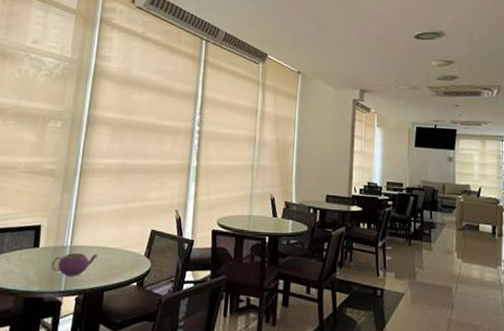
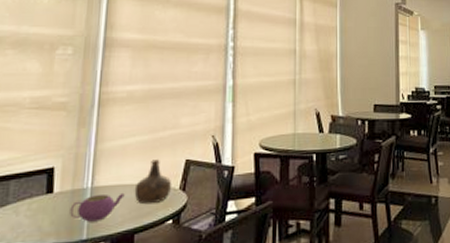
bottle: none [105,227,139,267] -> present [134,159,172,205]

